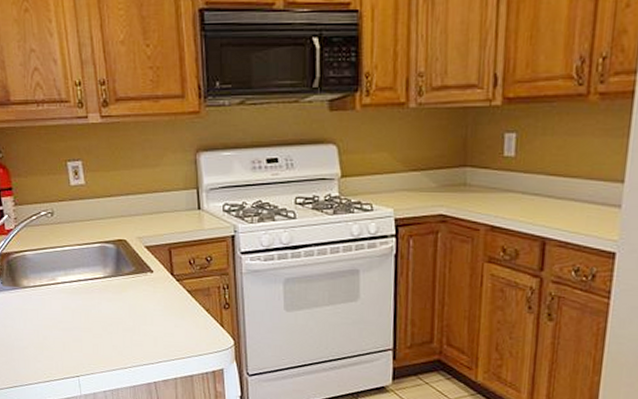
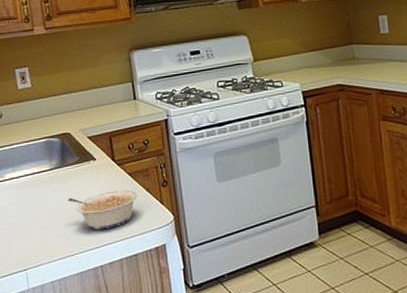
legume: none [122,307,197,347] -> present [68,190,138,230]

